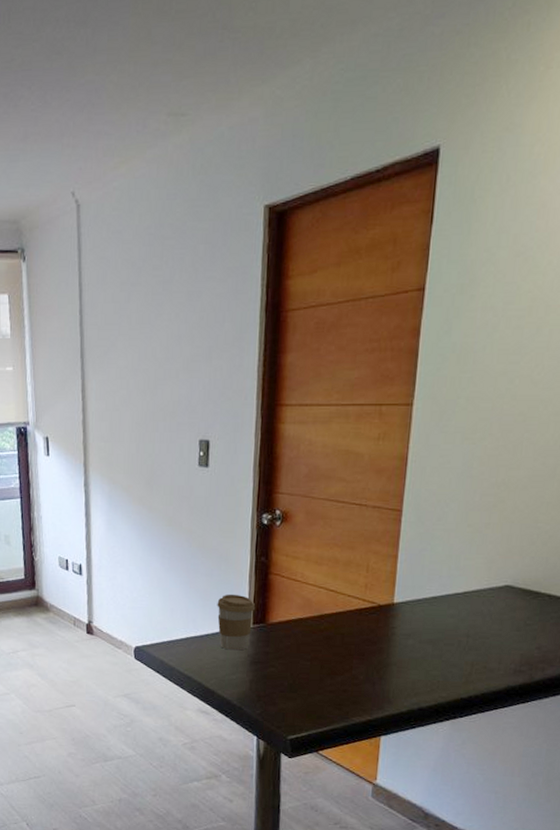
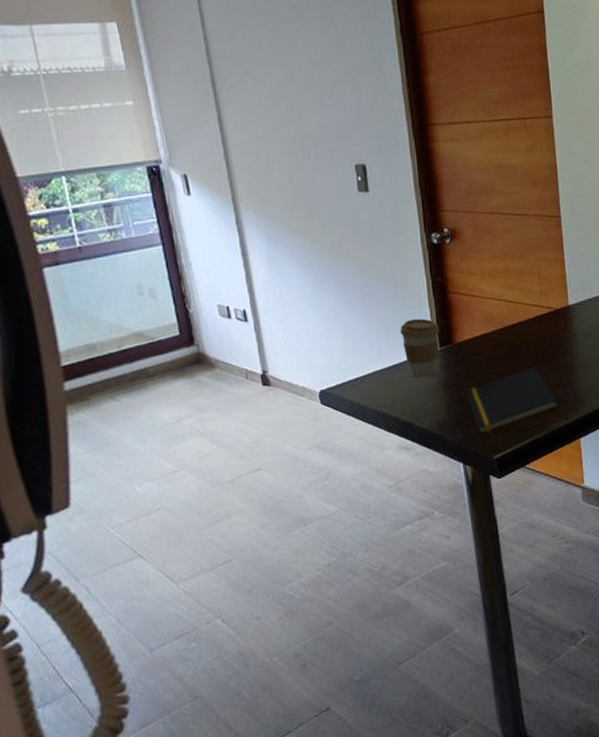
notepad: none [270,658,365,714] -> present [465,366,560,434]

